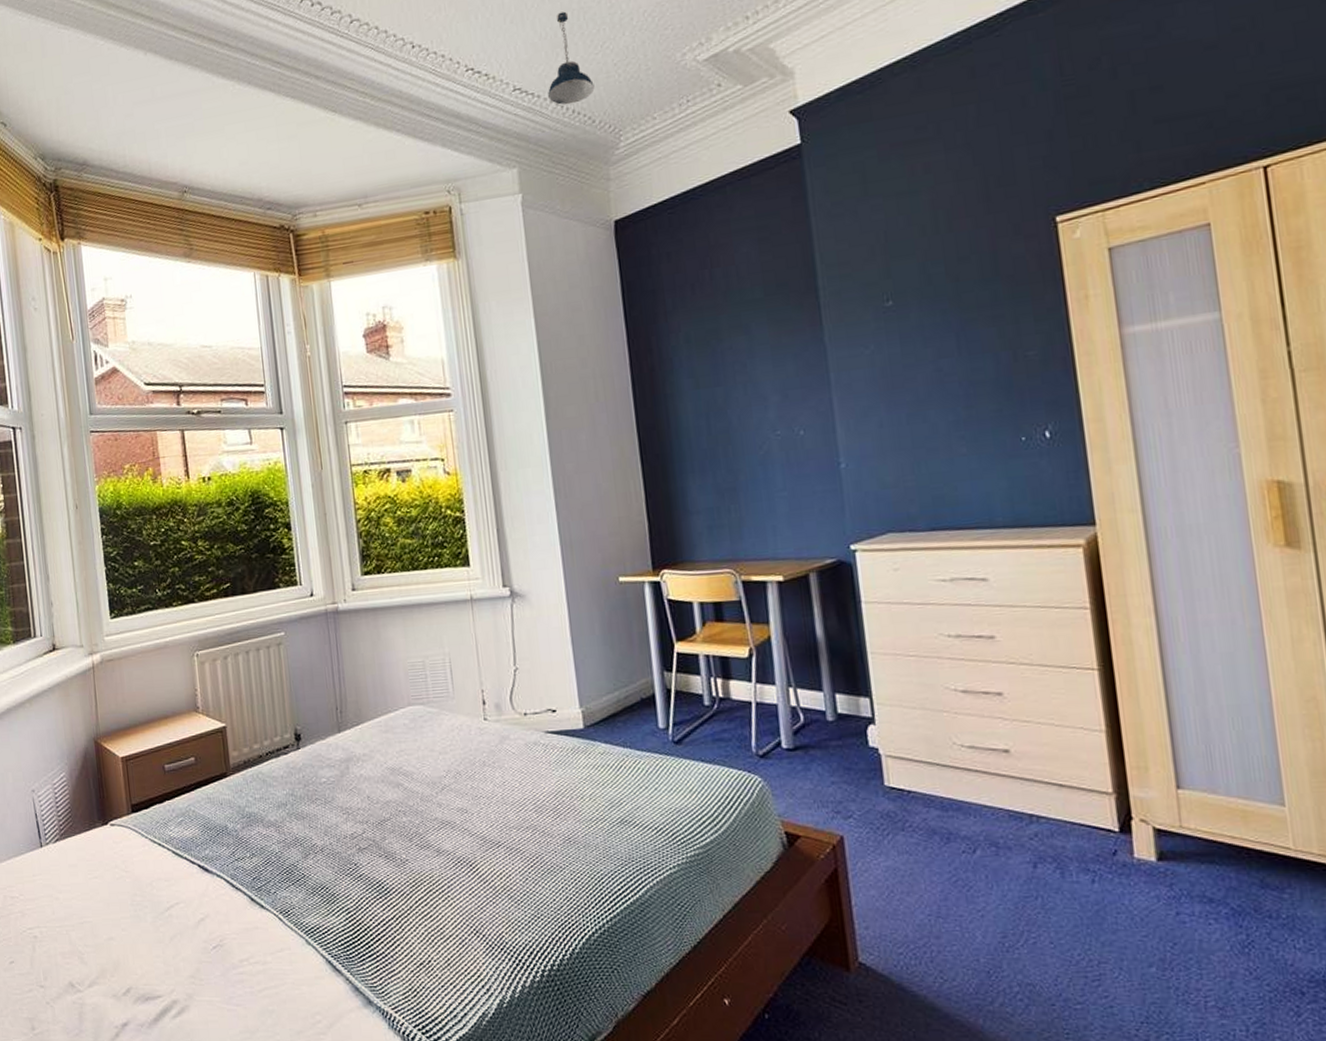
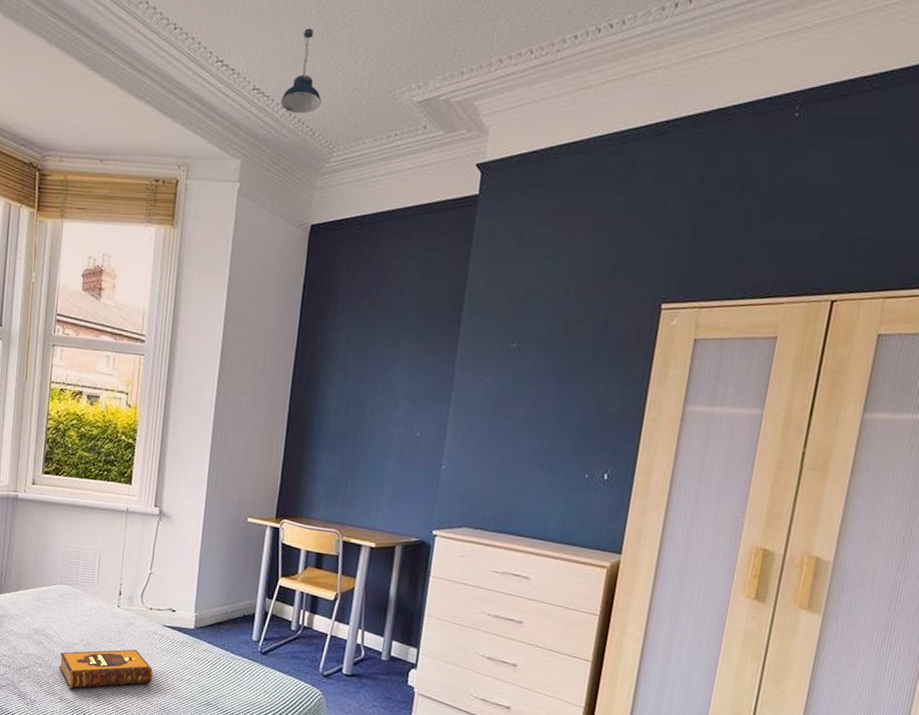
hardback book: none [426,770,547,835] -> present [59,649,153,689]

